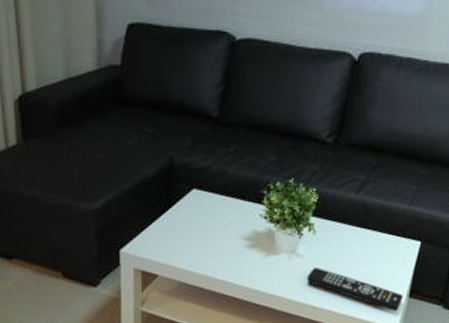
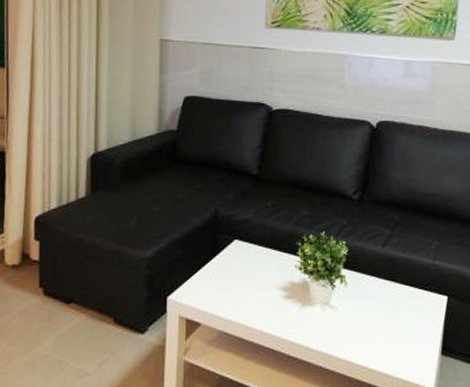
remote control: present [306,268,403,312] -> none [340,320,436,371]

